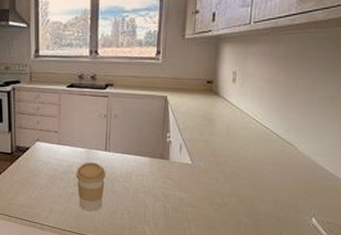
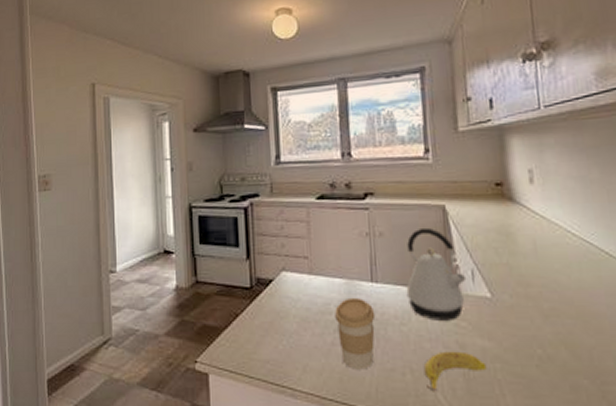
kettle: none [130,112,176,179] -> present [406,227,467,321]
banana: none [137,199,181,226] -> present [423,351,487,392]

